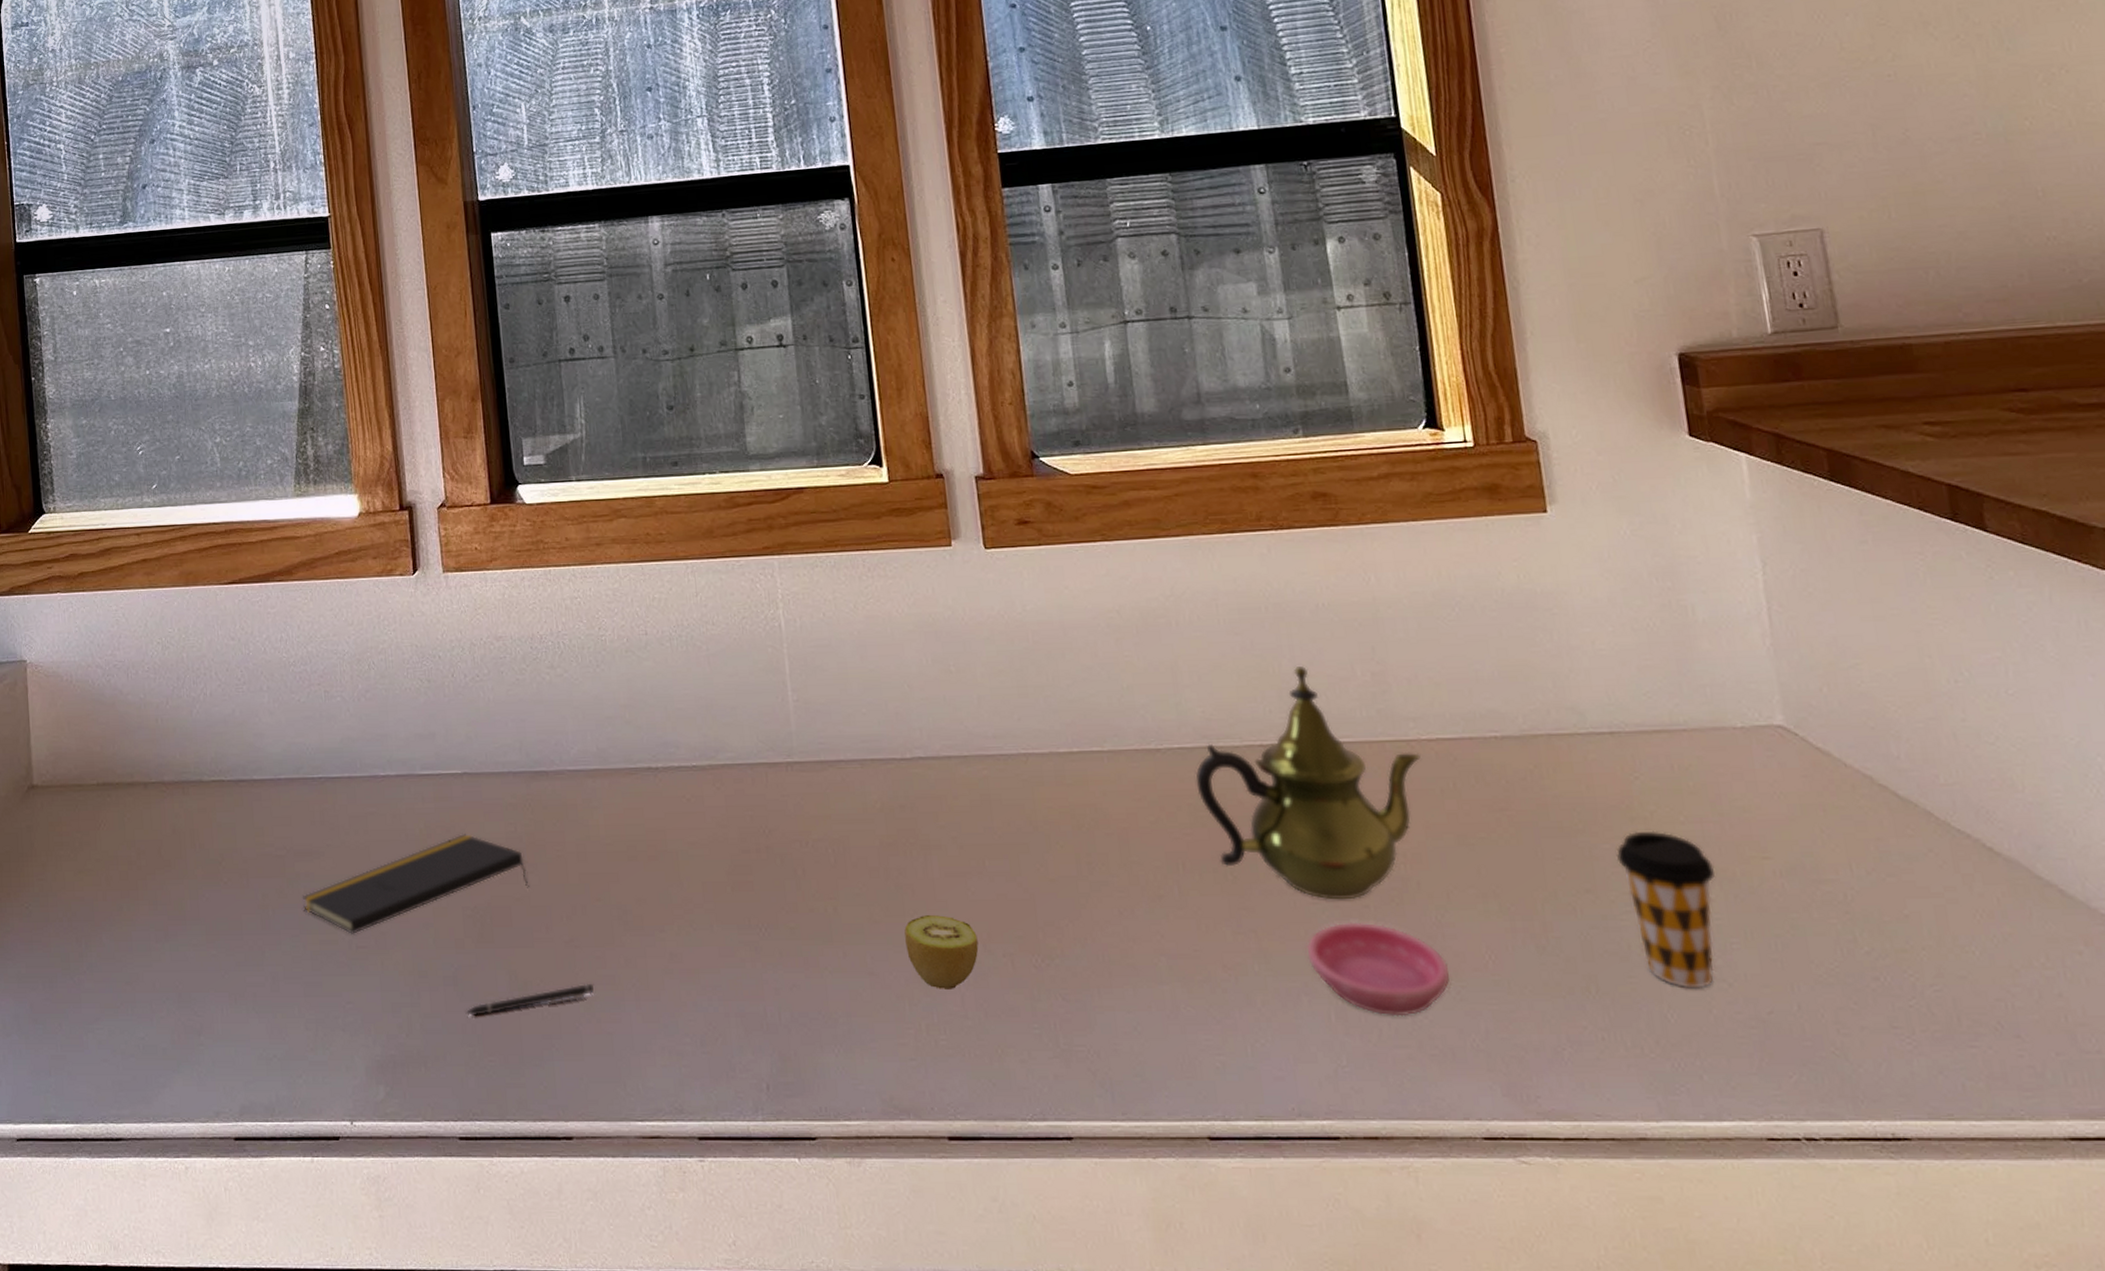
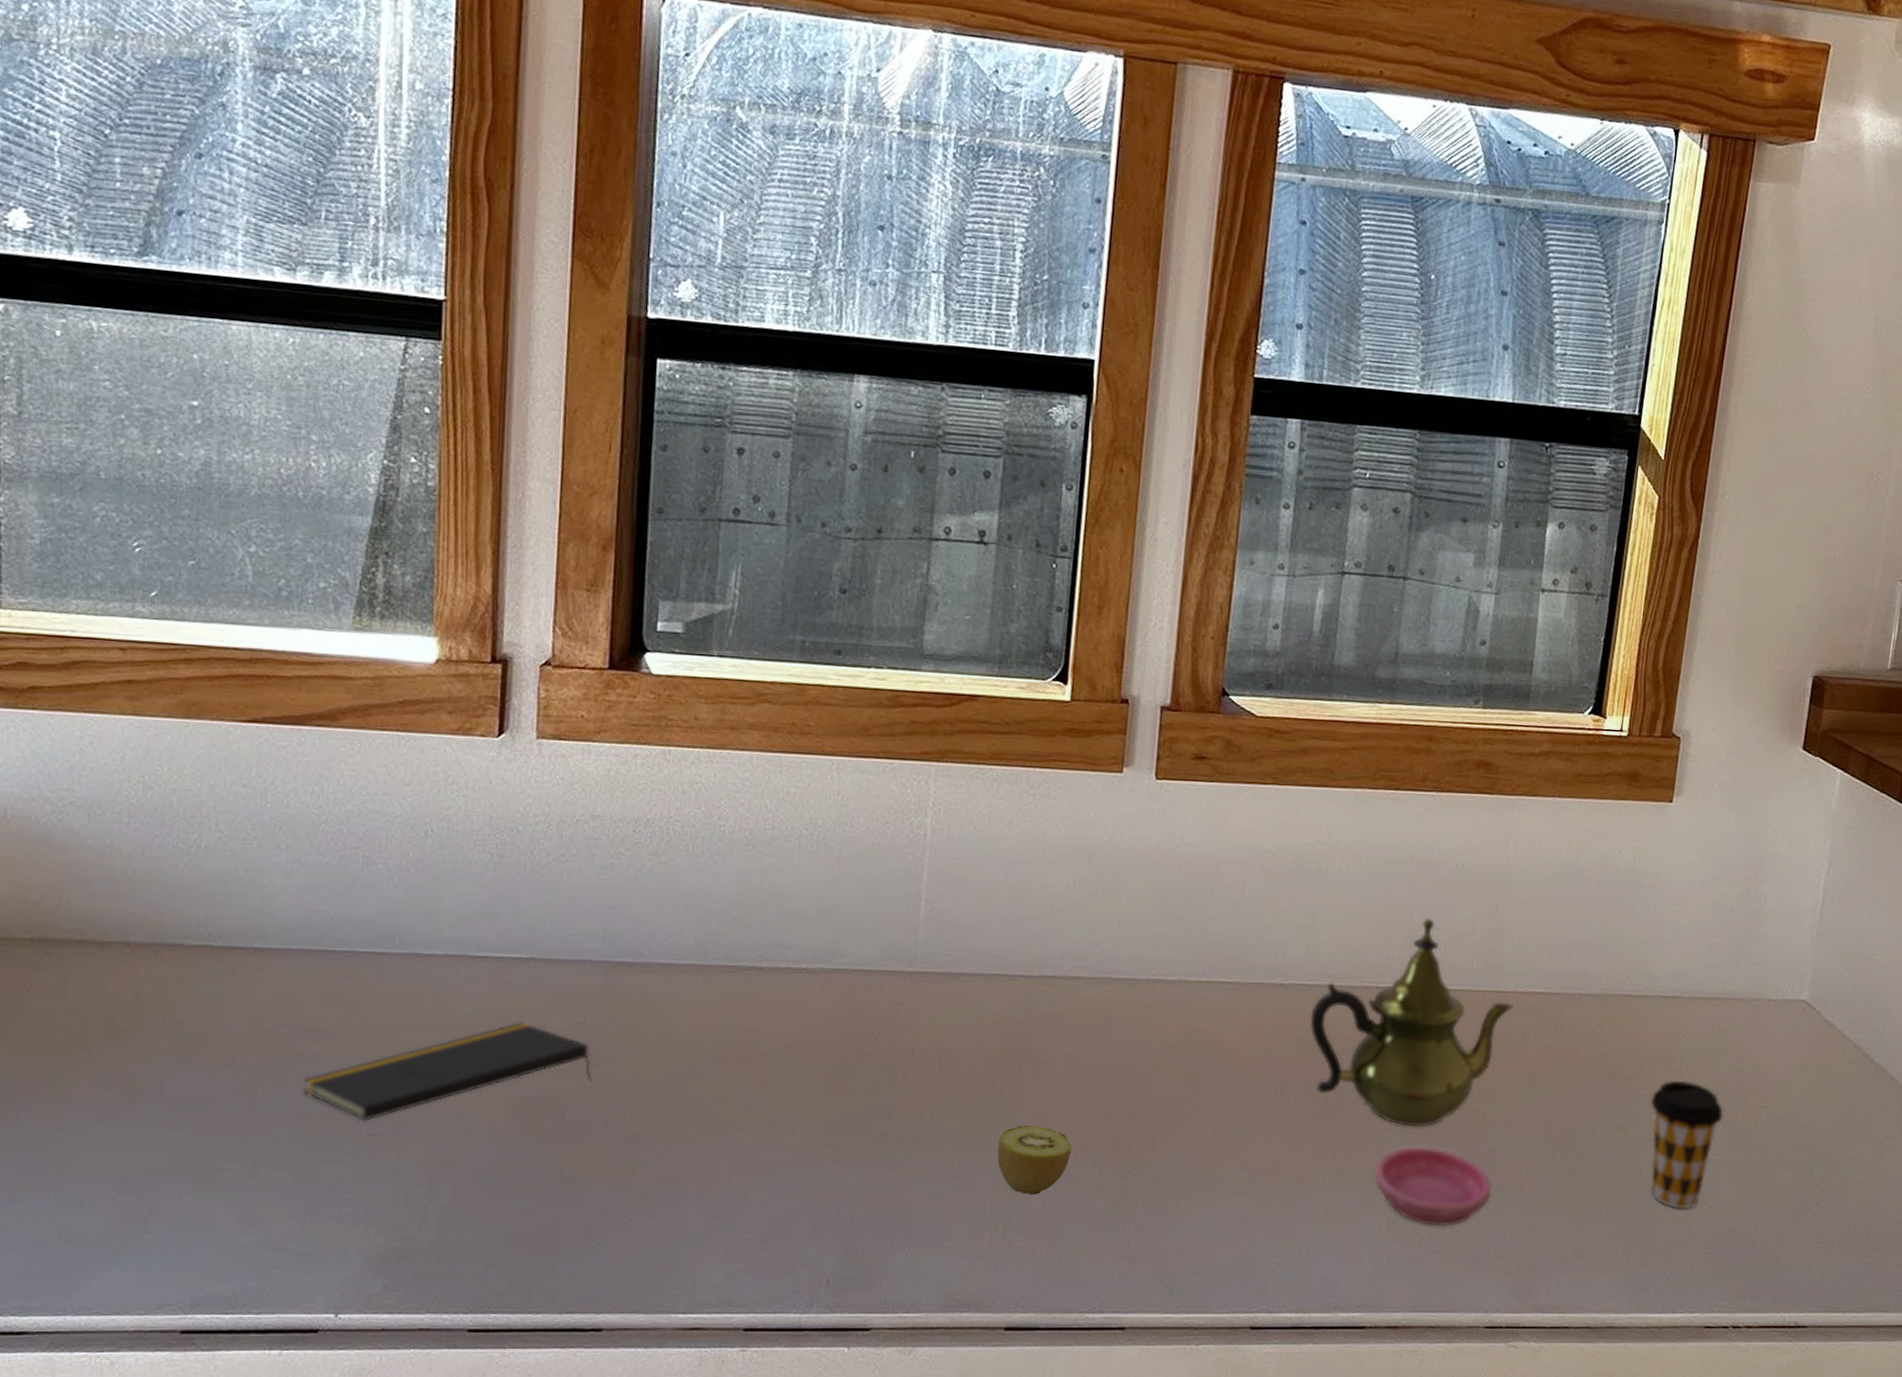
pen: present [465,983,594,1017] -> none [494,1179,652,1210]

